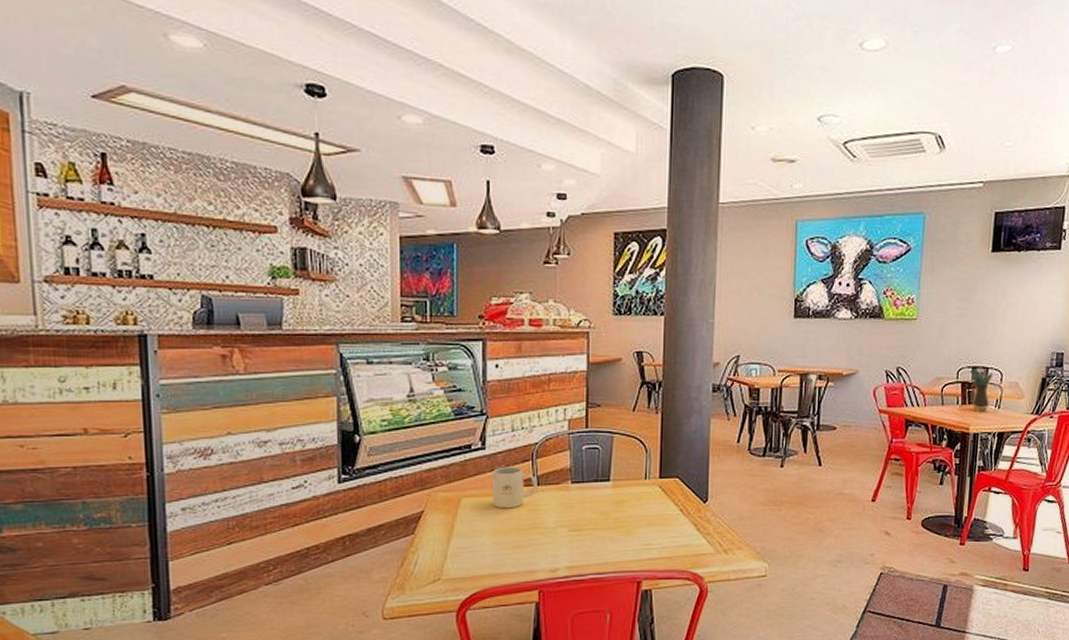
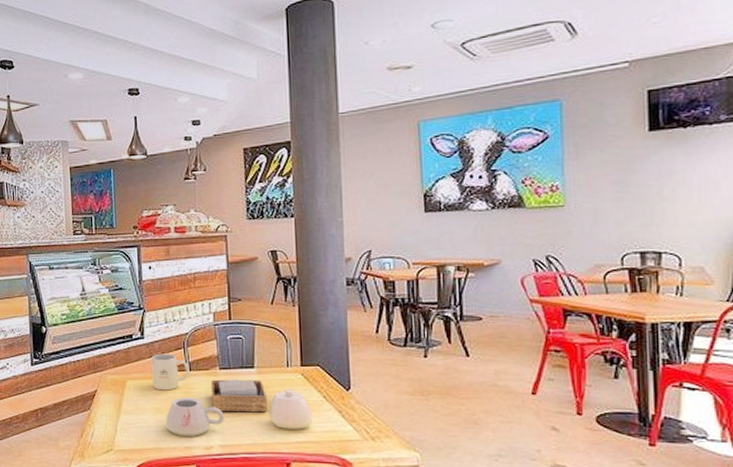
cup: none [505,515,573,560] -> present [165,397,224,437]
napkin holder: none [560,494,621,530] -> present [210,379,267,413]
sugar bowl: none [622,503,667,546] -> present [268,389,312,429]
vase: present [969,367,993,413] -> none [637,253,668,301]

